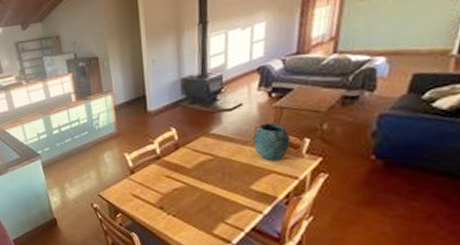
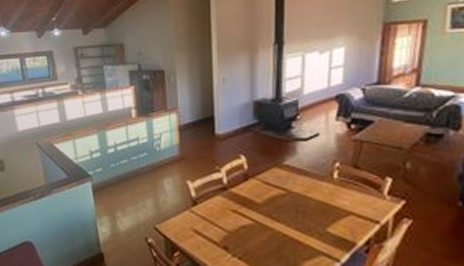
vase: present [253,123,291,161] -> none [330,157,372,201]

